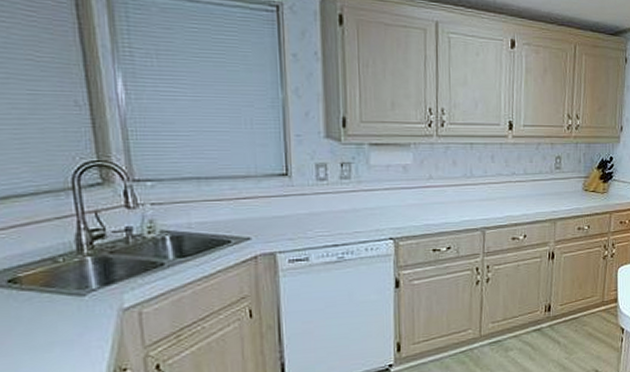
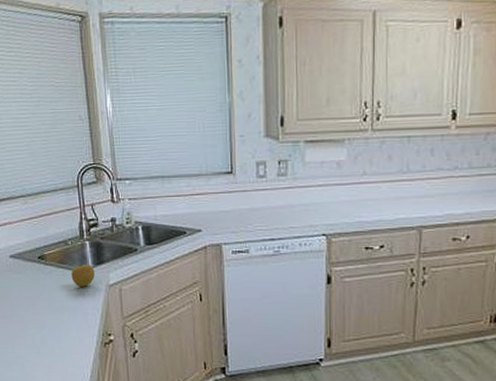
apple: none [63,284,101,315] -> present [71,264,95,287]

